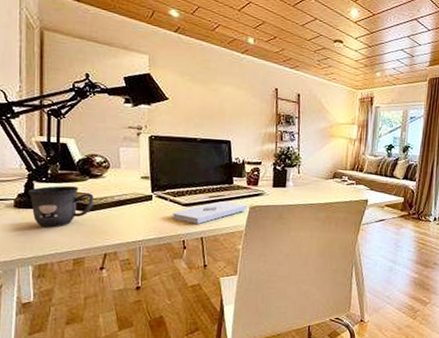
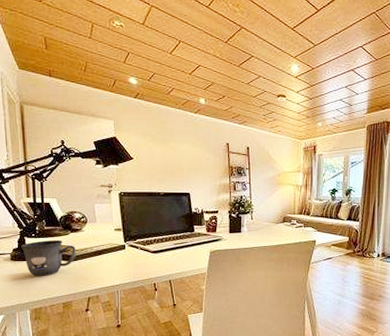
notepad: present [172,201,248,224] -> none [143,248,208,268]

